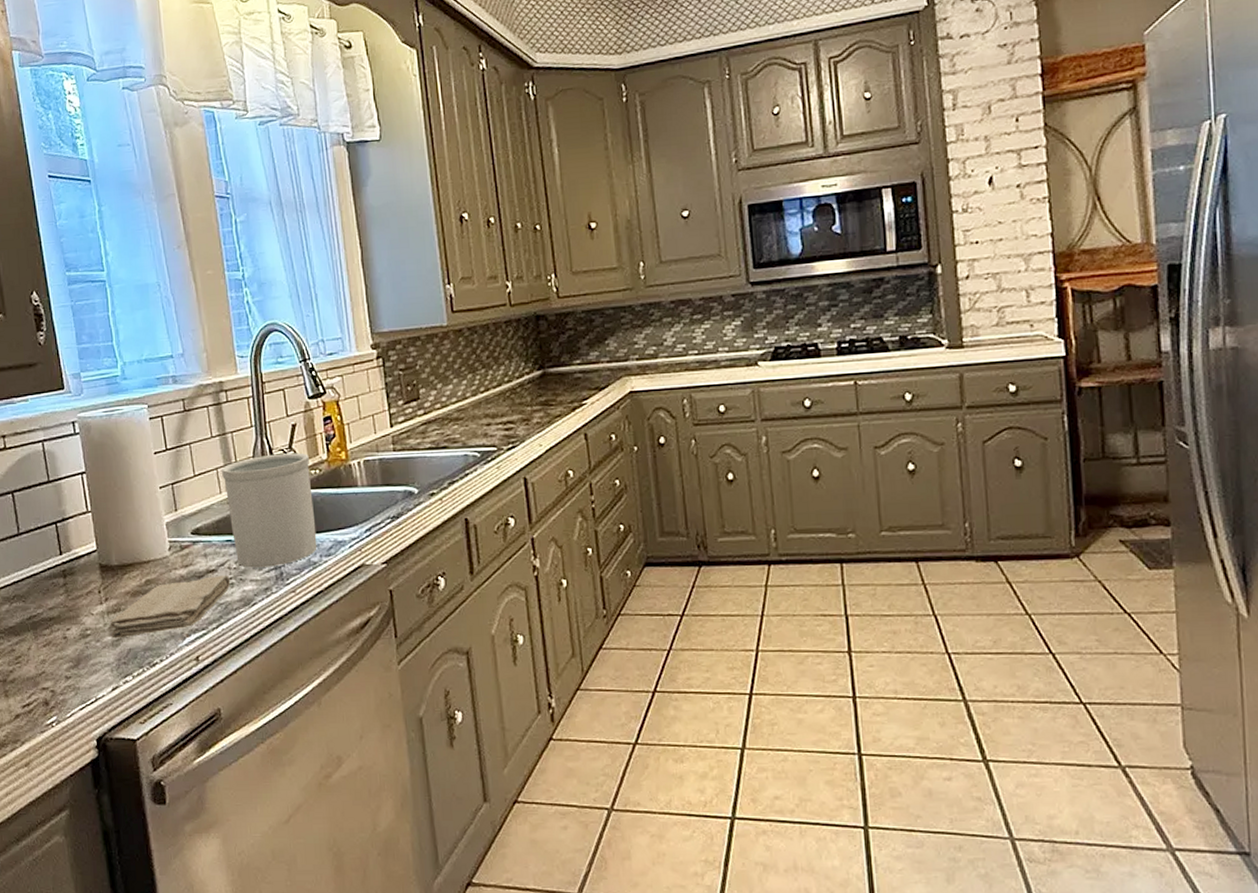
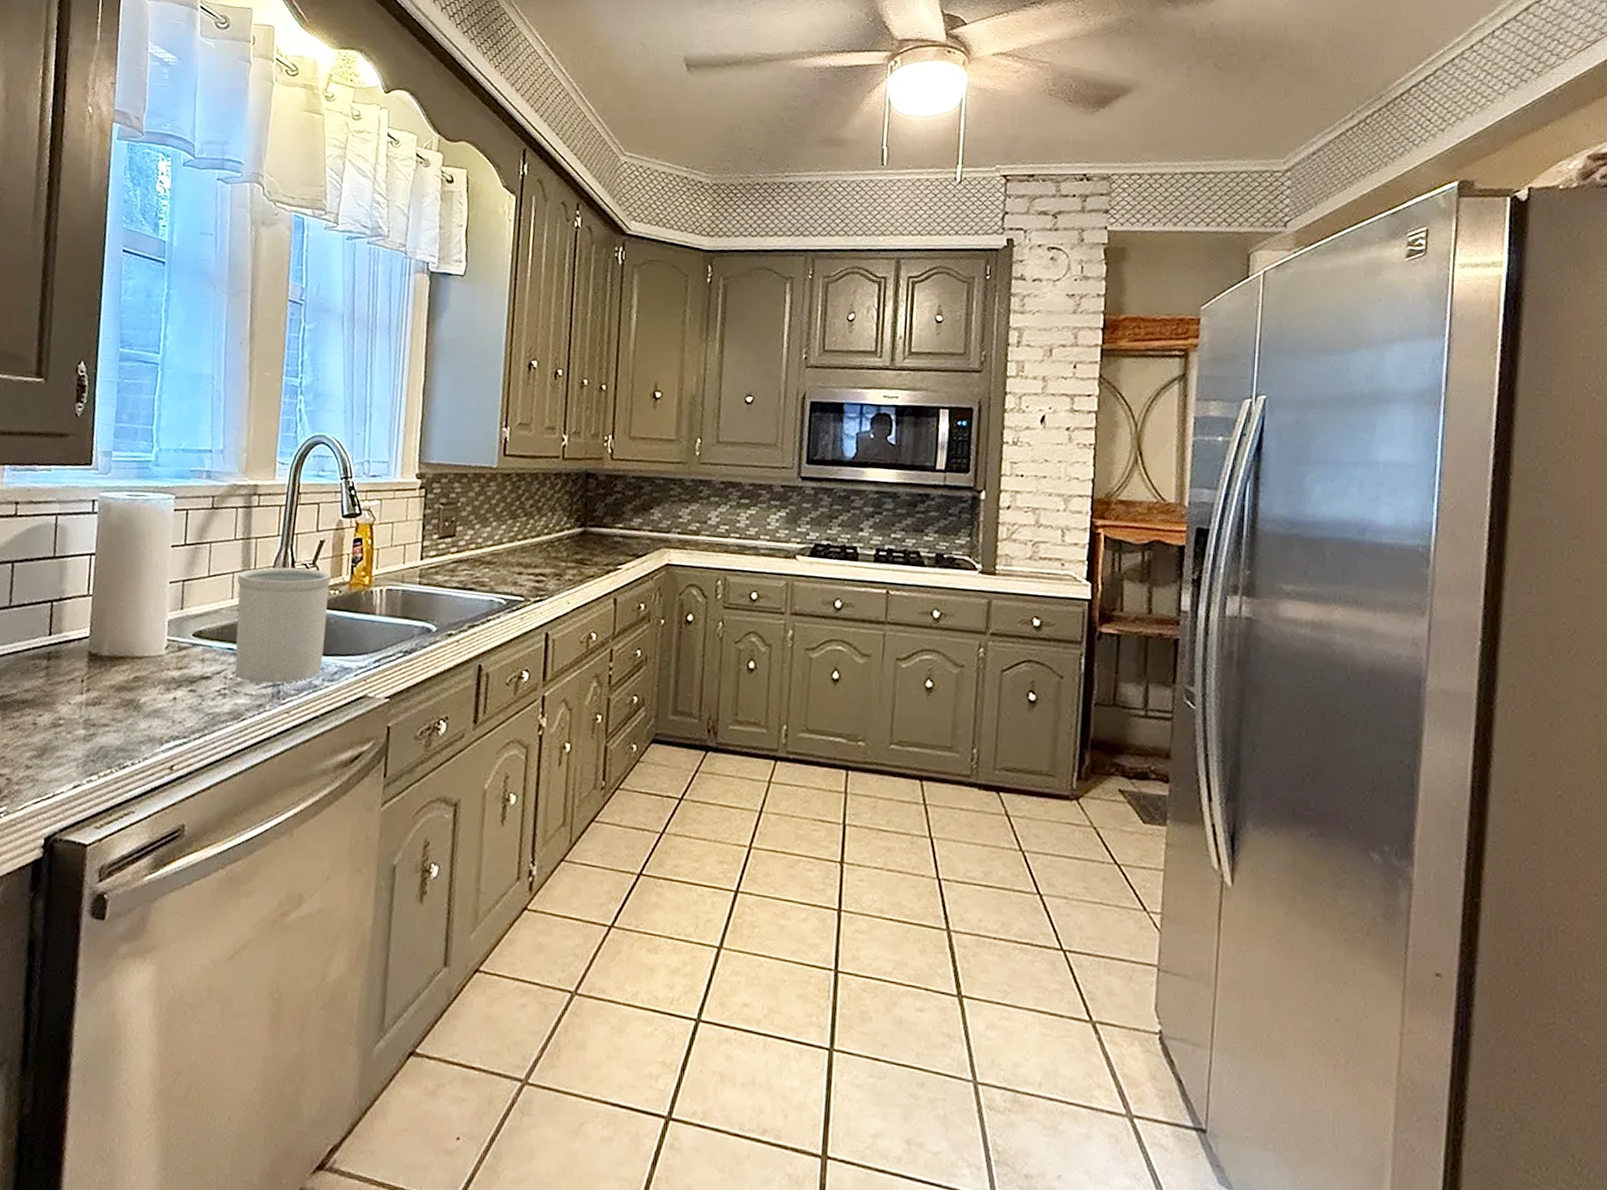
washcloth: present [109,575,231,639] -> none [85,683,224,734]

